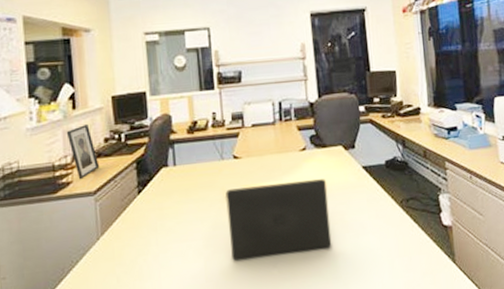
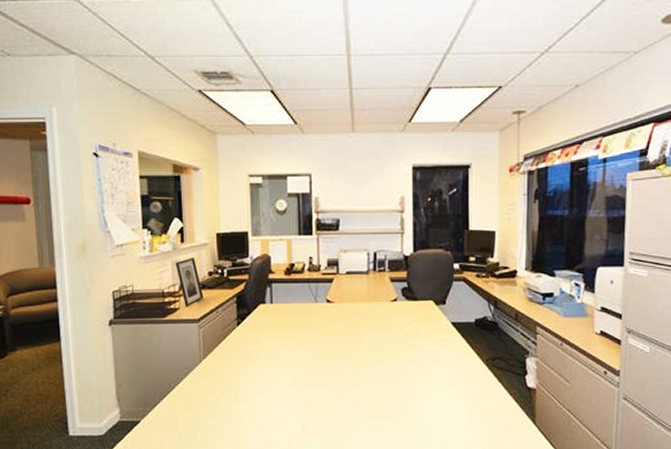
laptop: present [224,179,332,260] -> none [316,330,415,395]

